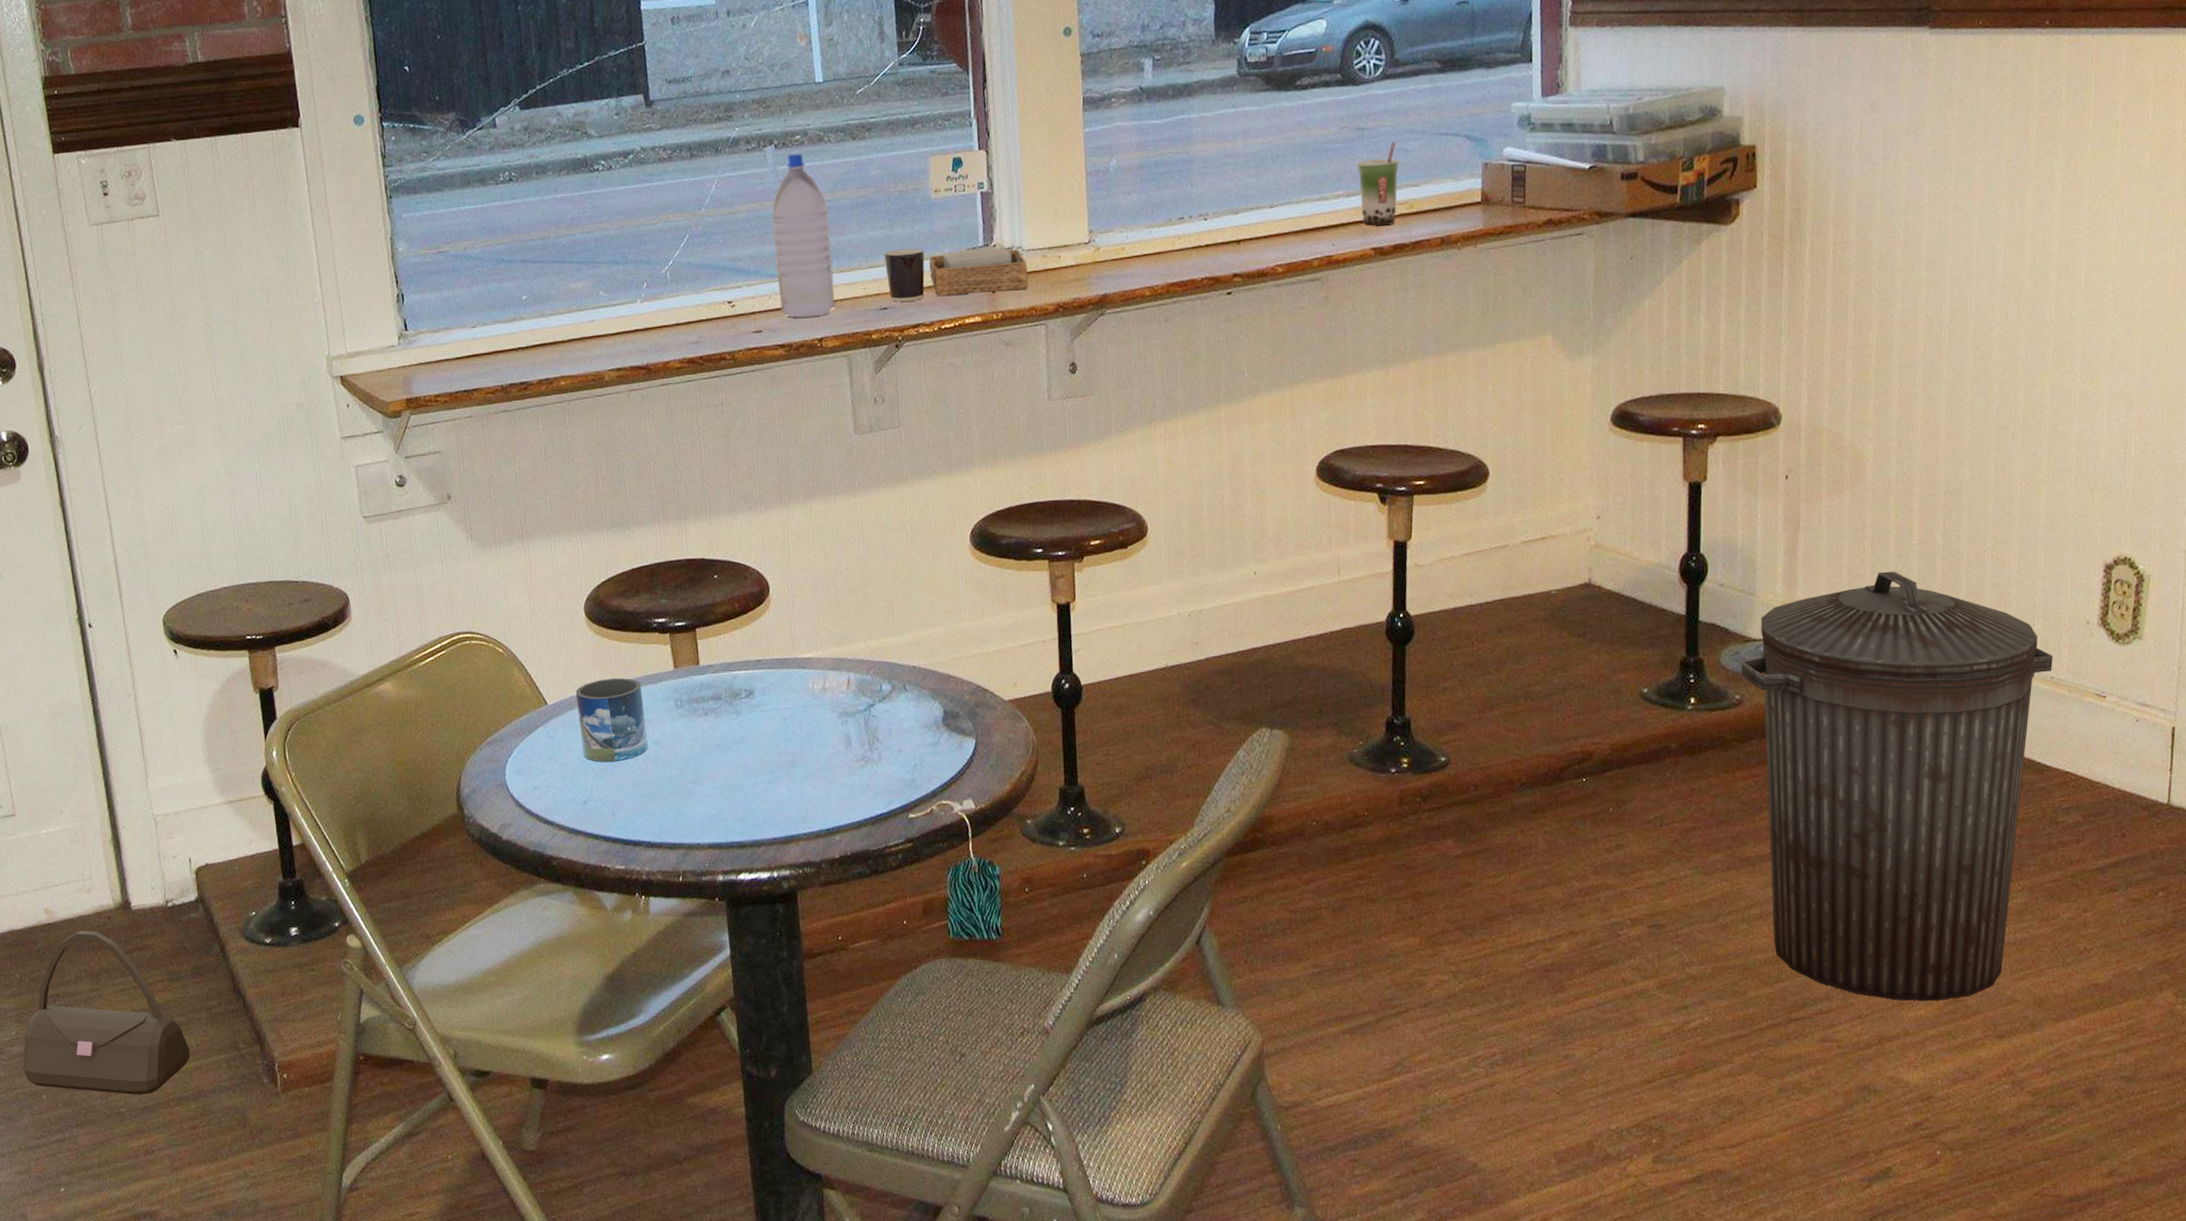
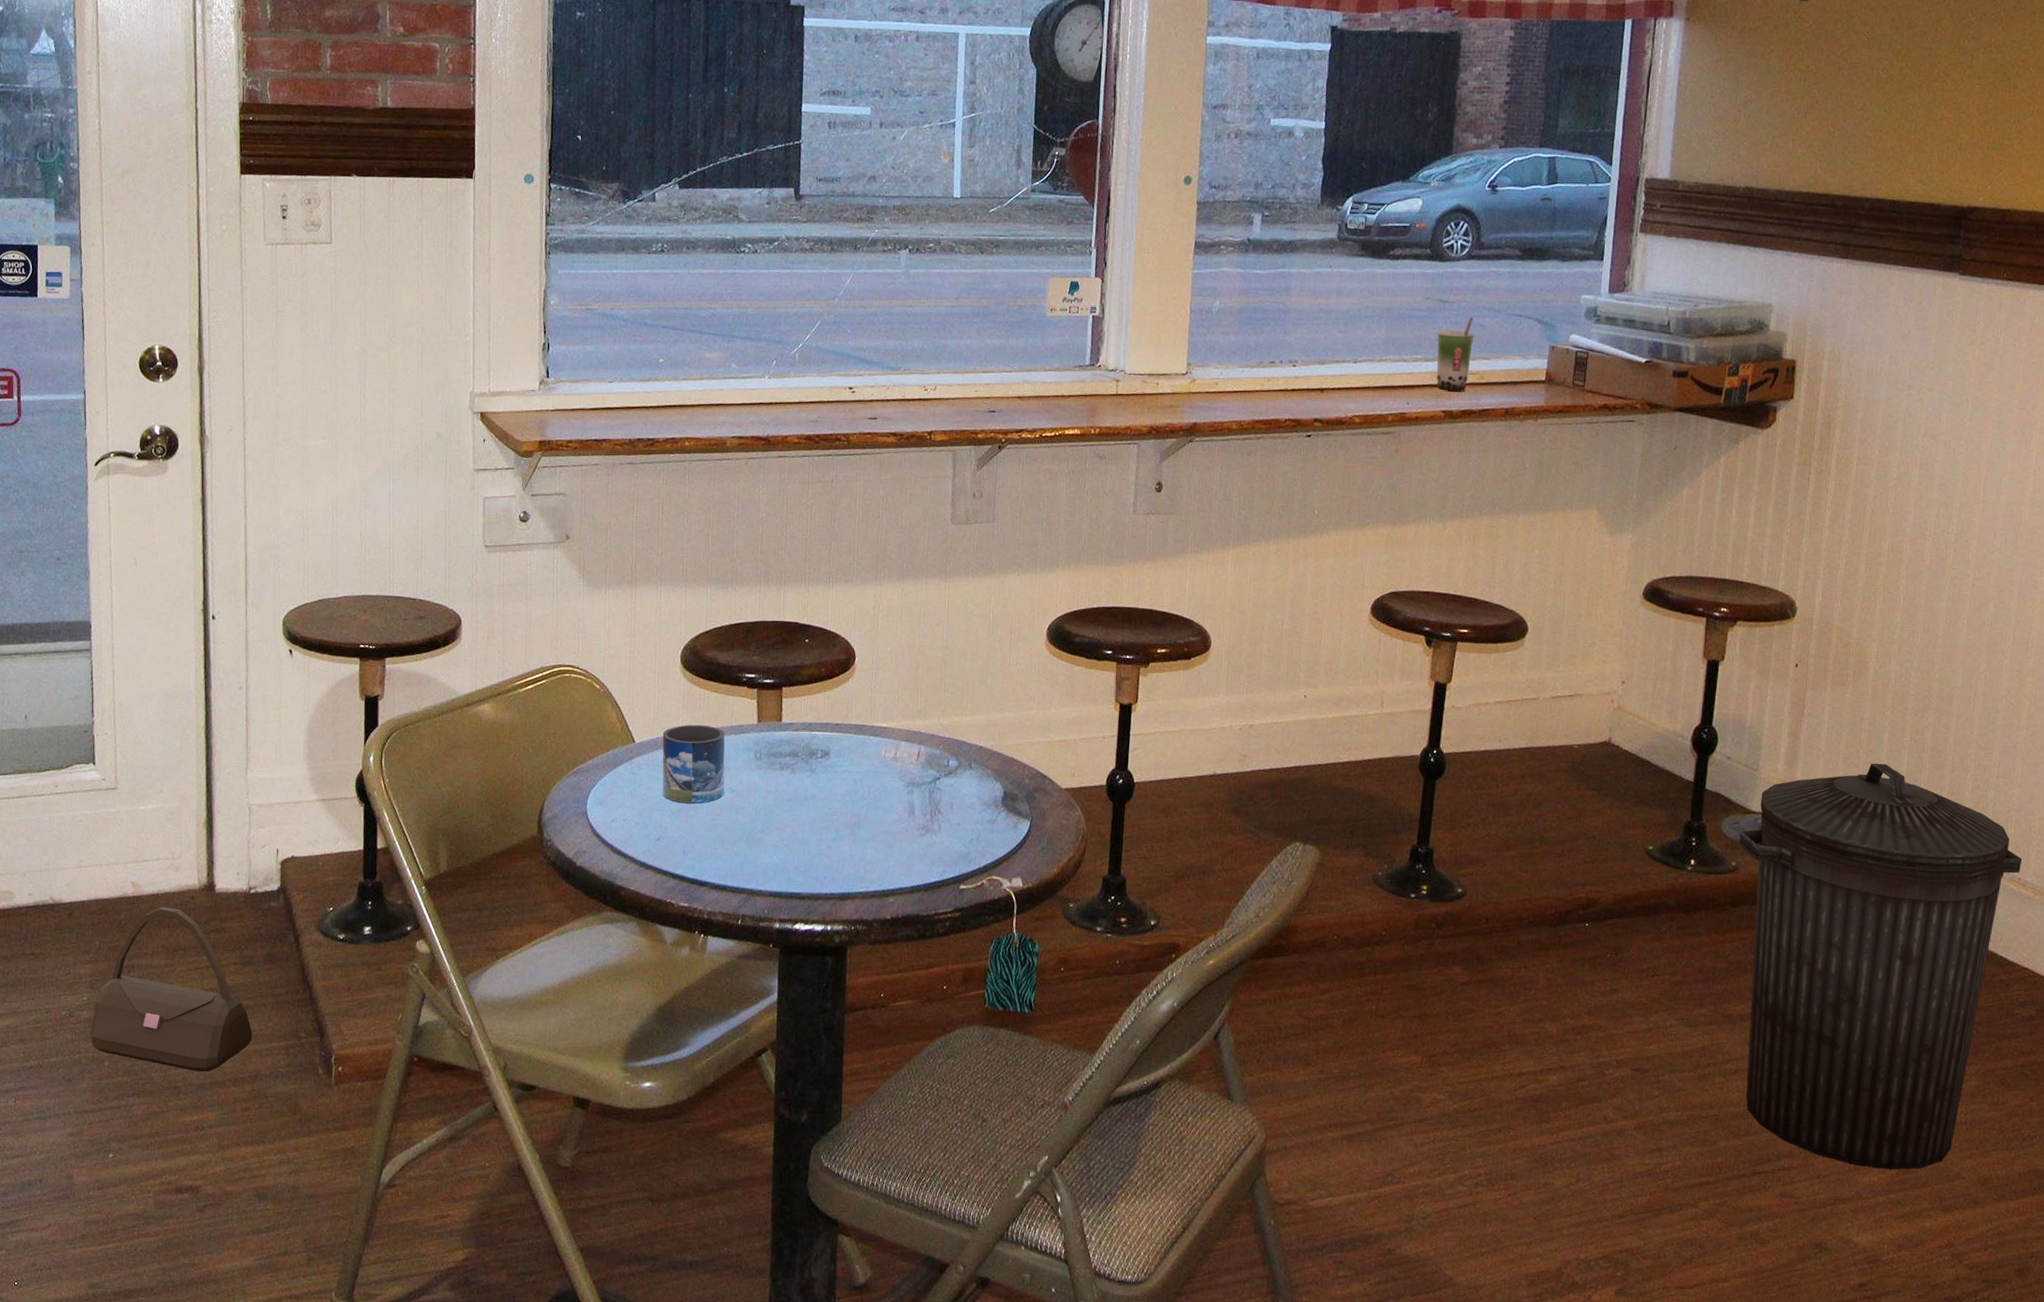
water bottle: present [772,153,835,318] -> none [896,259,951,411]
mug: present [883,248,925,302] -> none [997,358,1035,408]
napkin holder: present [929,248,1028,296] -> none [1038,367,1128,410]

